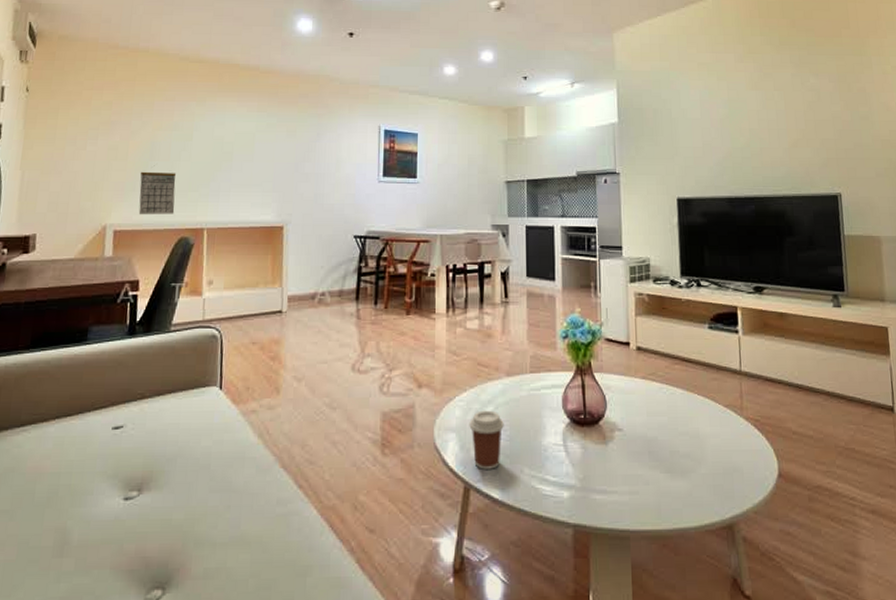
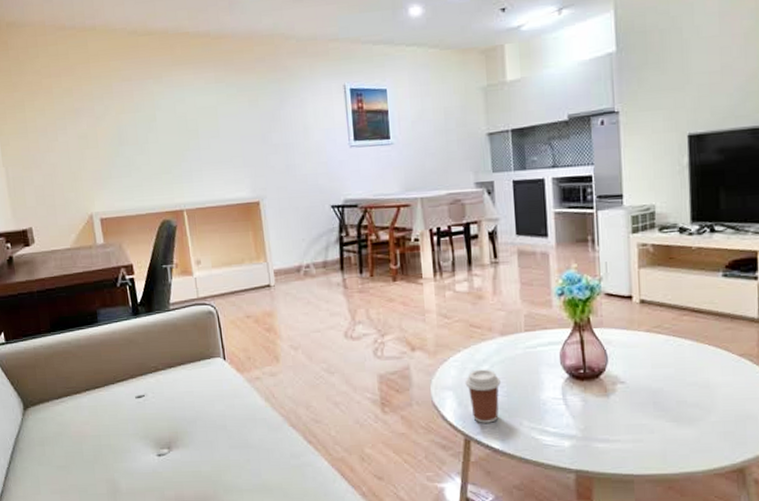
calendar: present [138,165,177,214] -> none [114,150,153,201]

